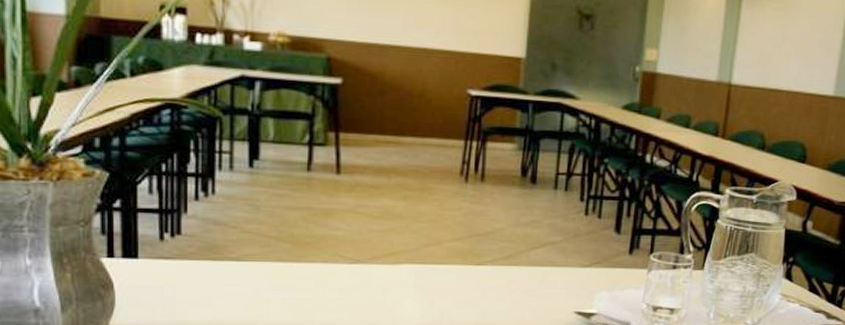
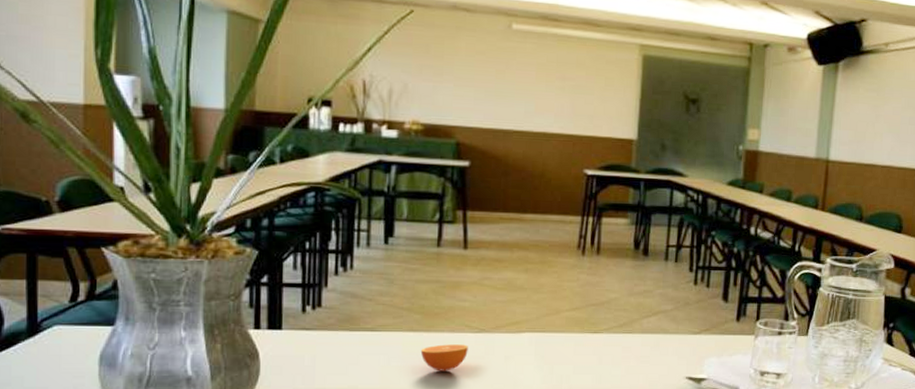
orange: none [290,275,342,304] -> present [420,344,468,371]

